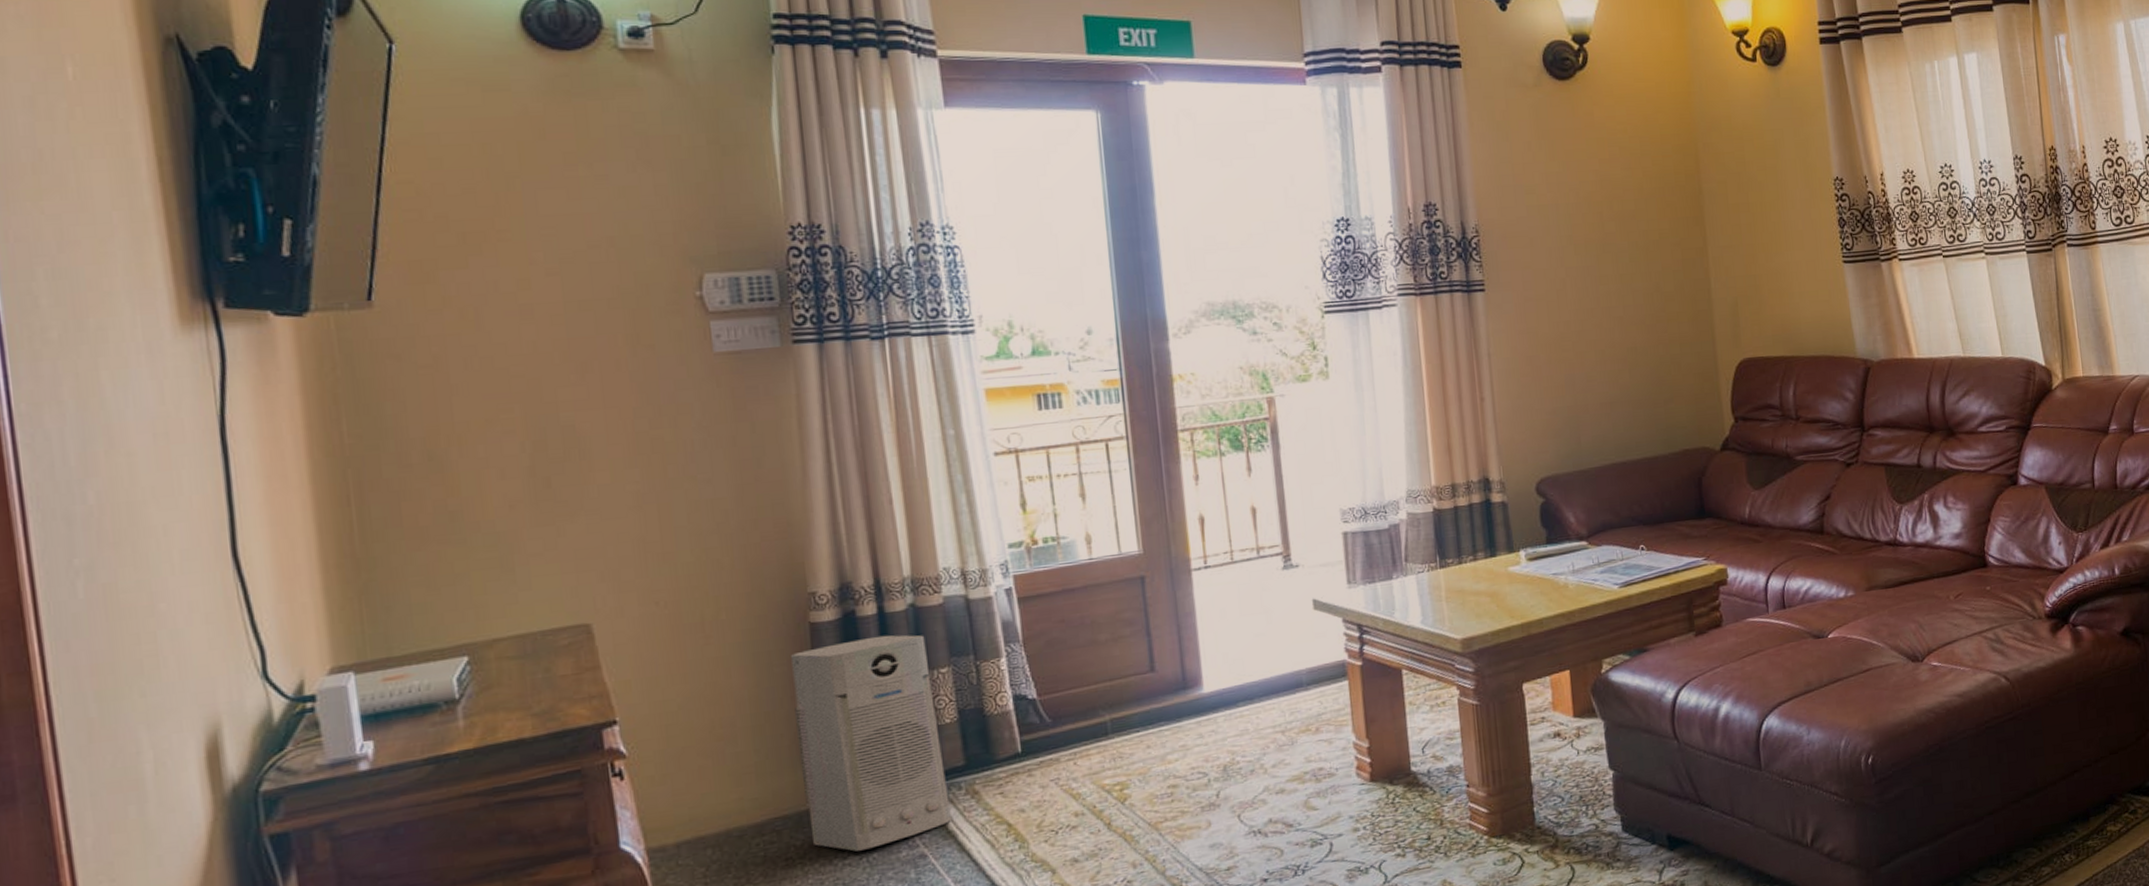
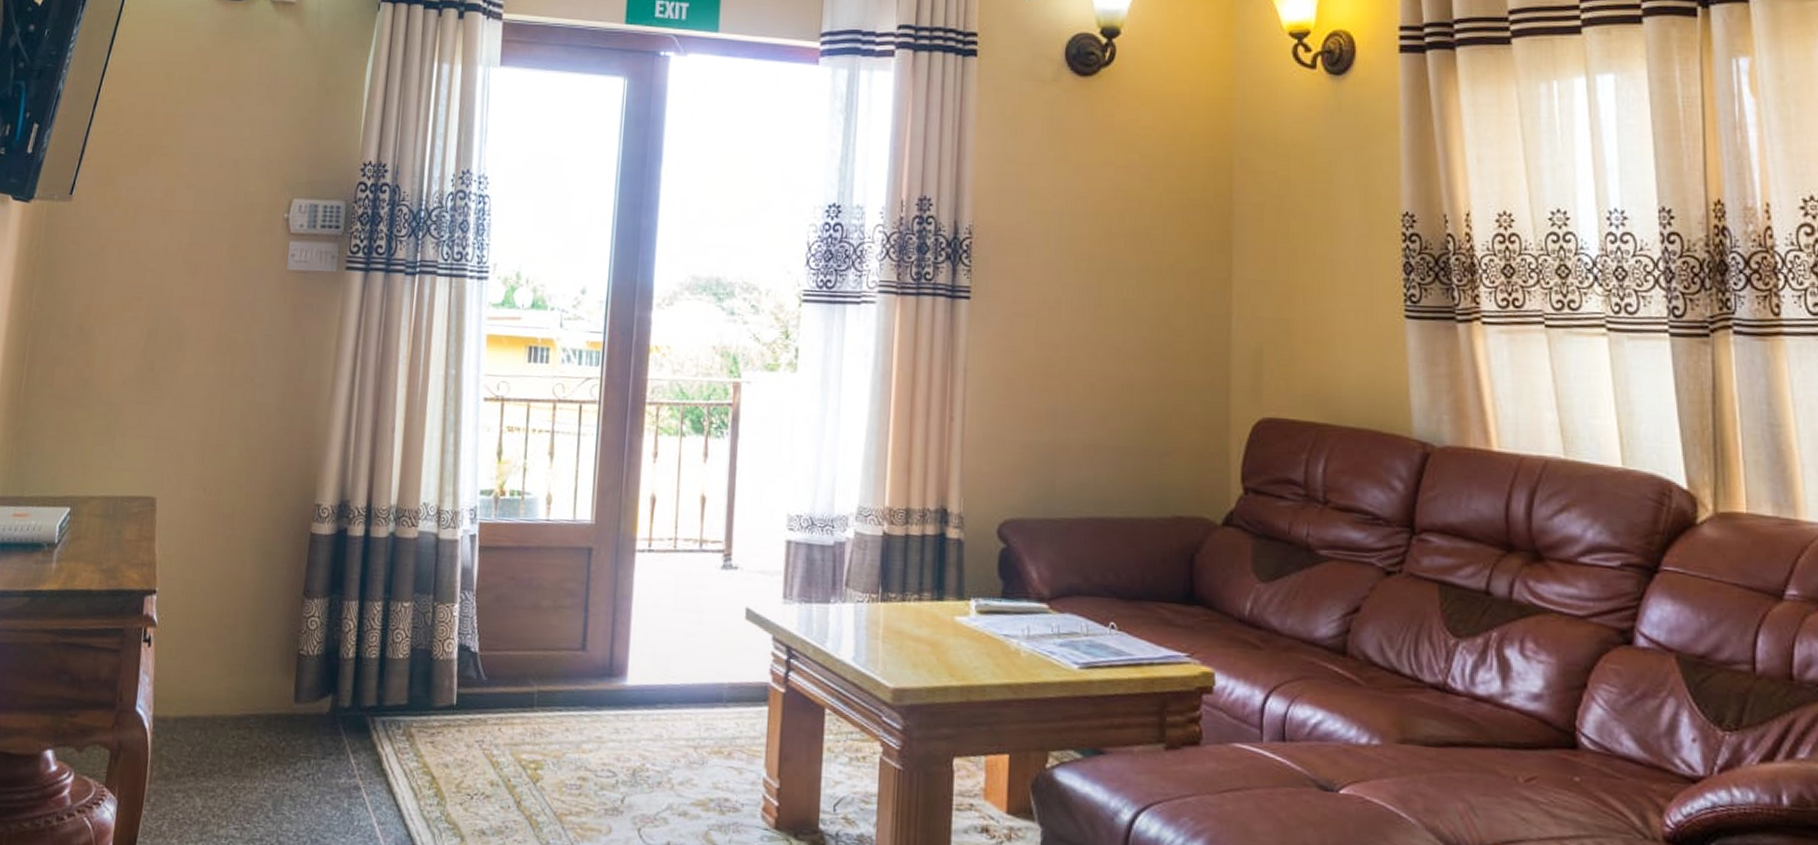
air purifier: present [791,635,952,852] -> none [274,557,397,768]

